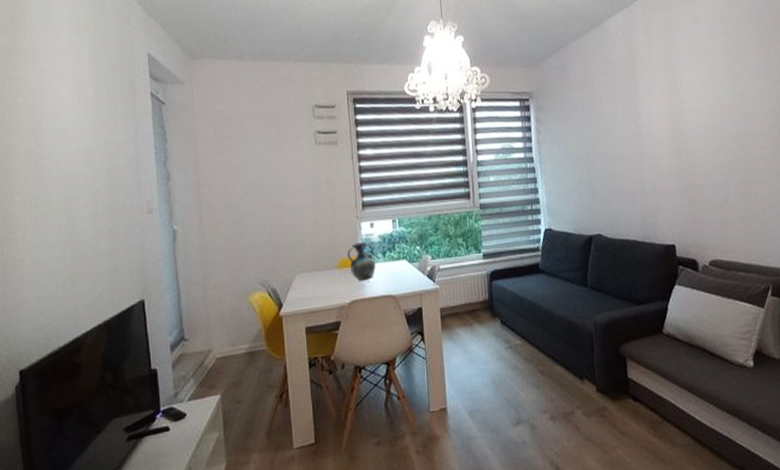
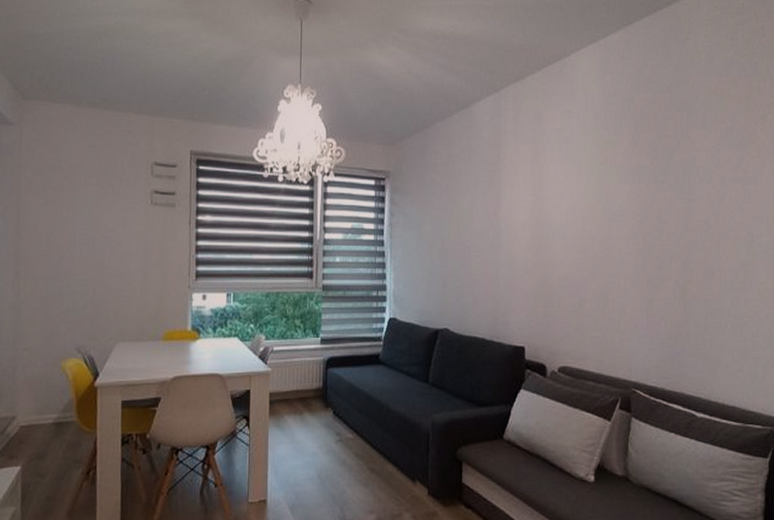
vase: present [347,242,376,282] -> none [175,315,204,357]

